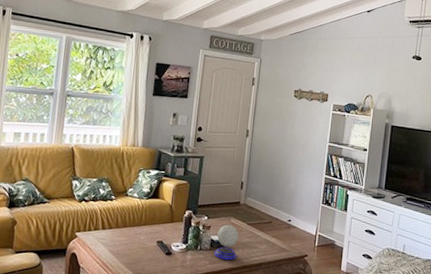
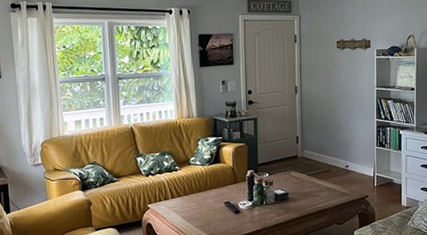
speaker: present [214,224,239,261] -> none [280,178,301,211]

